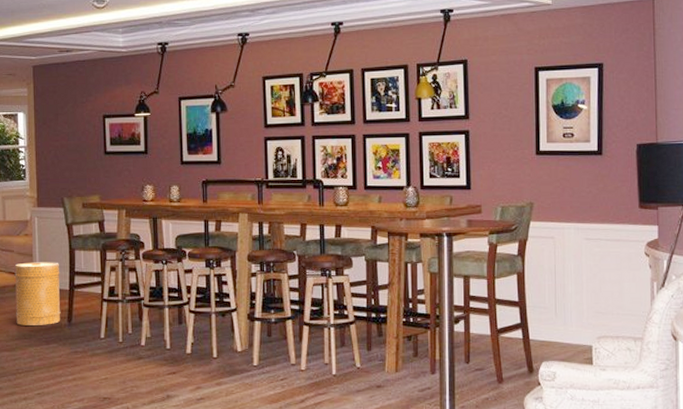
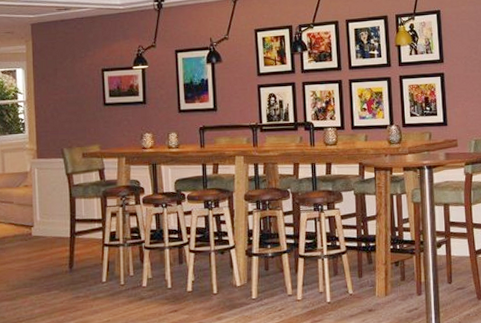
basket: present [14,262,61,326] -> none [14,211,62,275]

